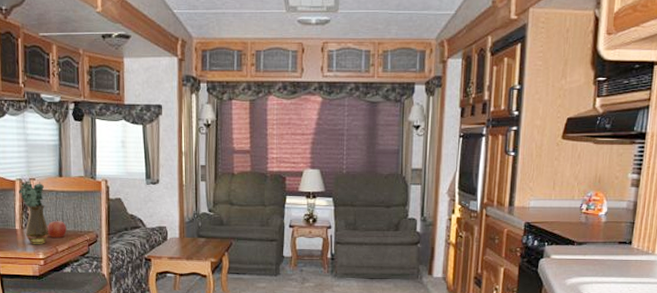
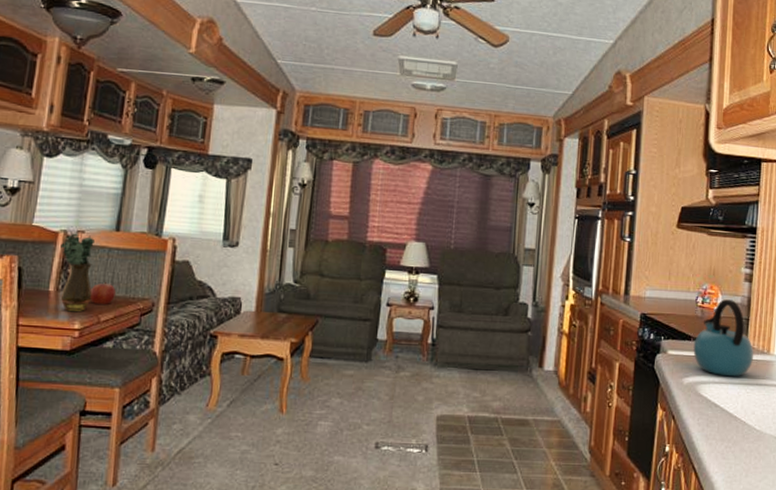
kettle: none [576,205,639,277] -> present [693,299,754,377]

